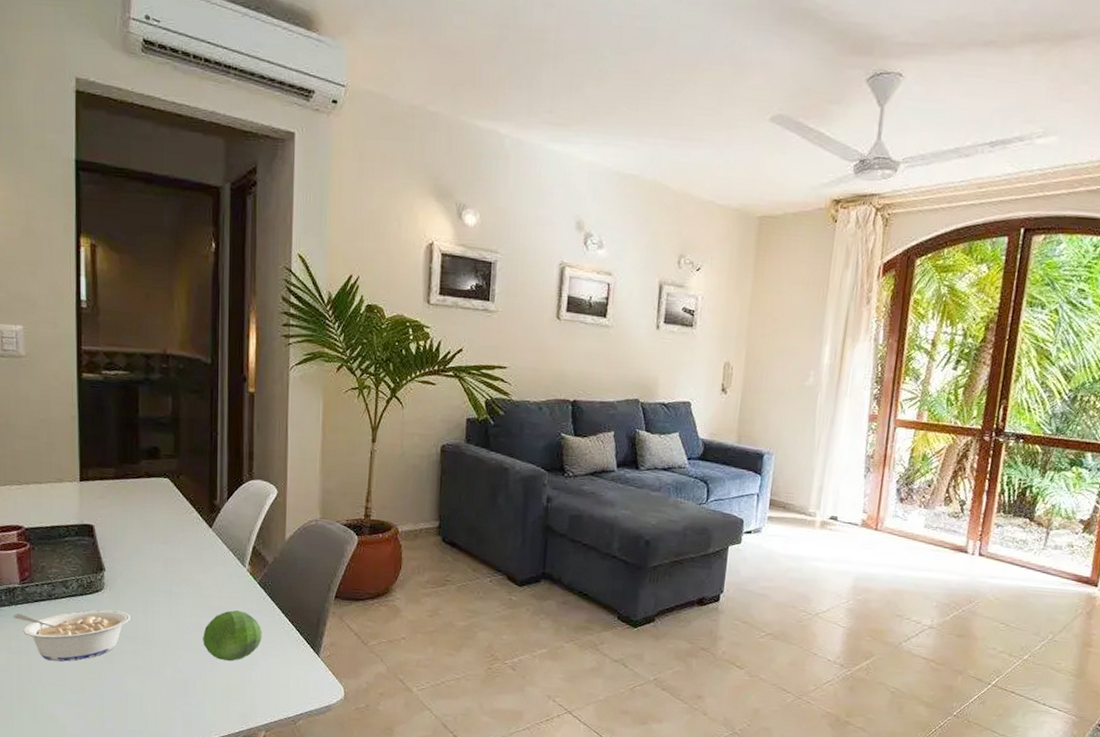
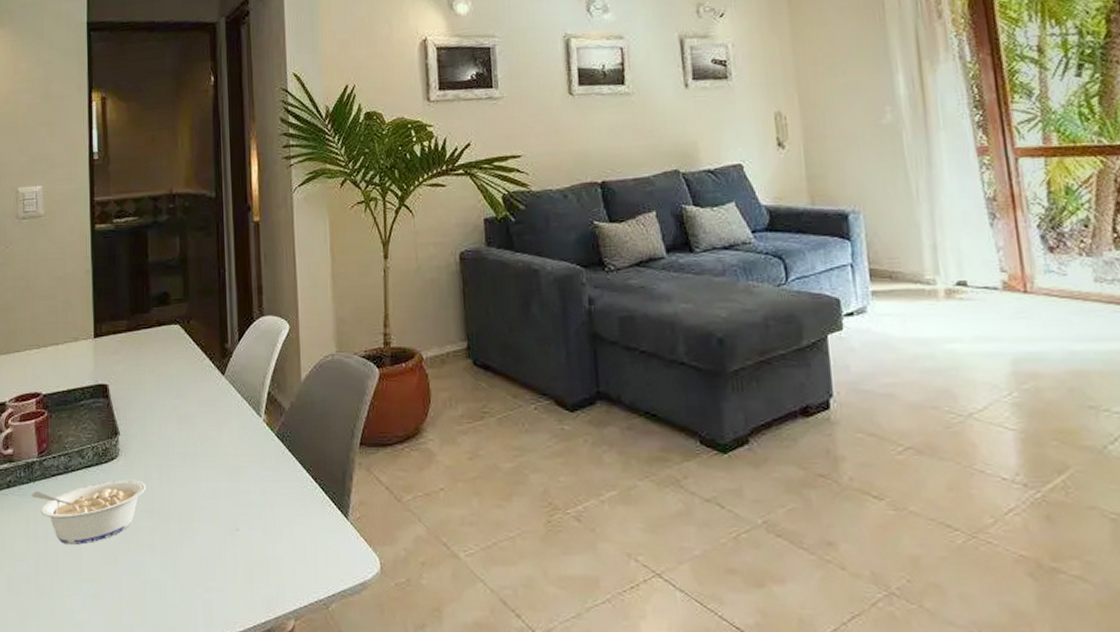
fruit: present [203,609,262,662] -> none [221,468,284,533]

